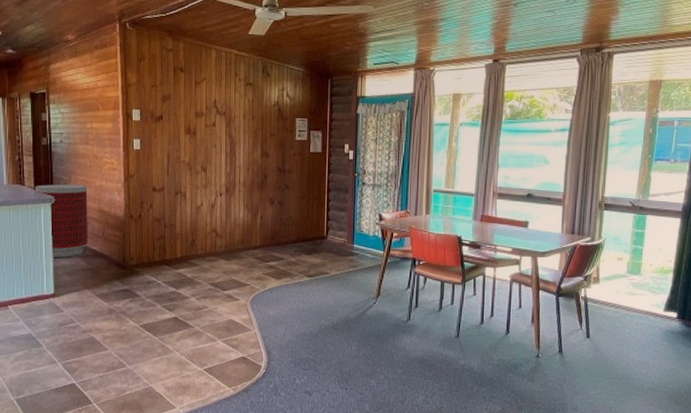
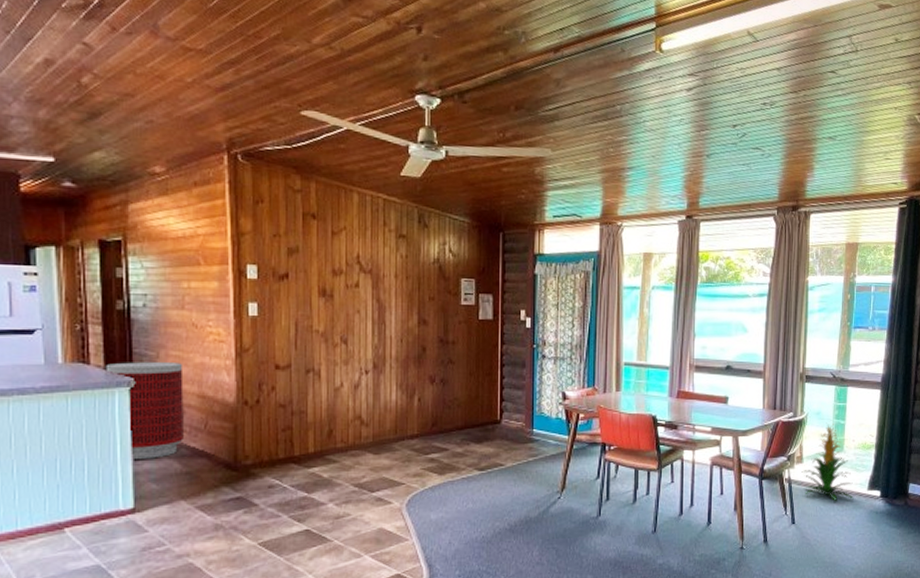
indoor plant: none [598,247,649,320] -> present [801,422,854,501]

